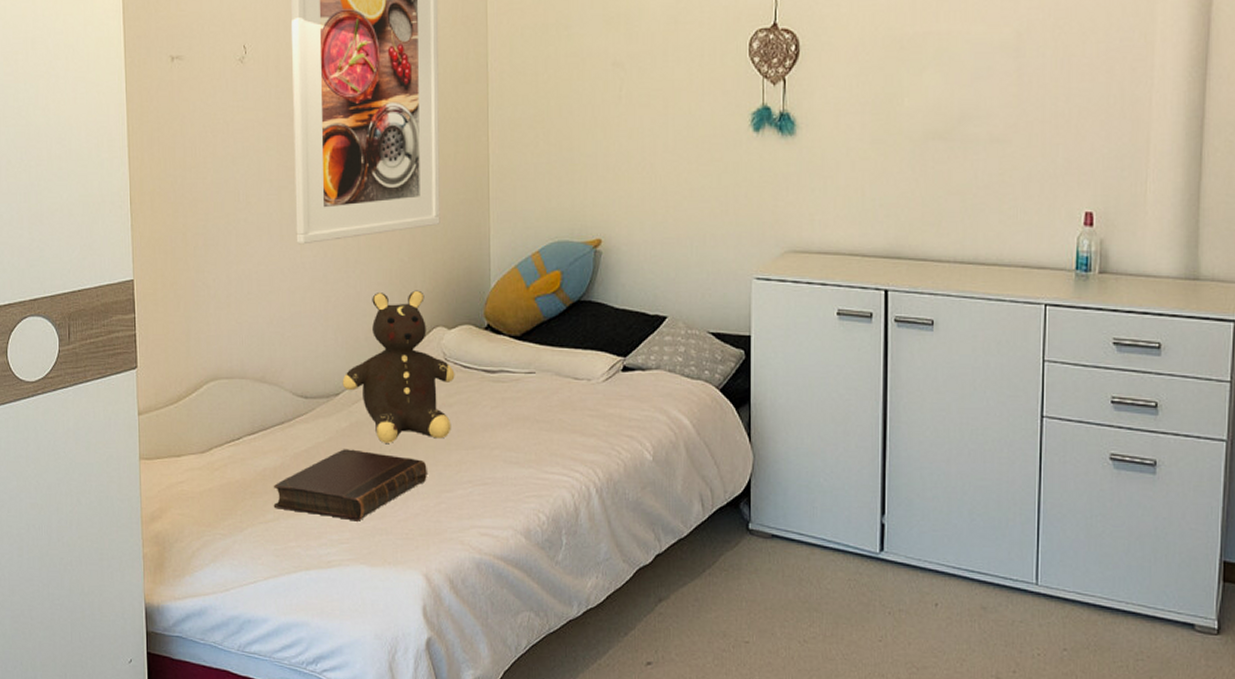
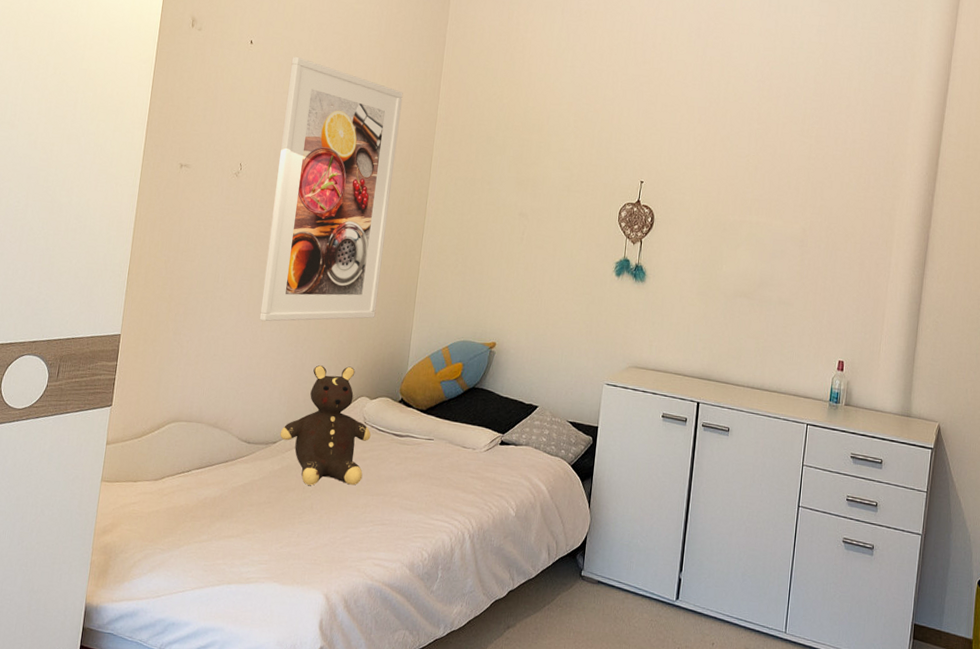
book: present [273,449,427,521] -> none [208,487,339,547]

